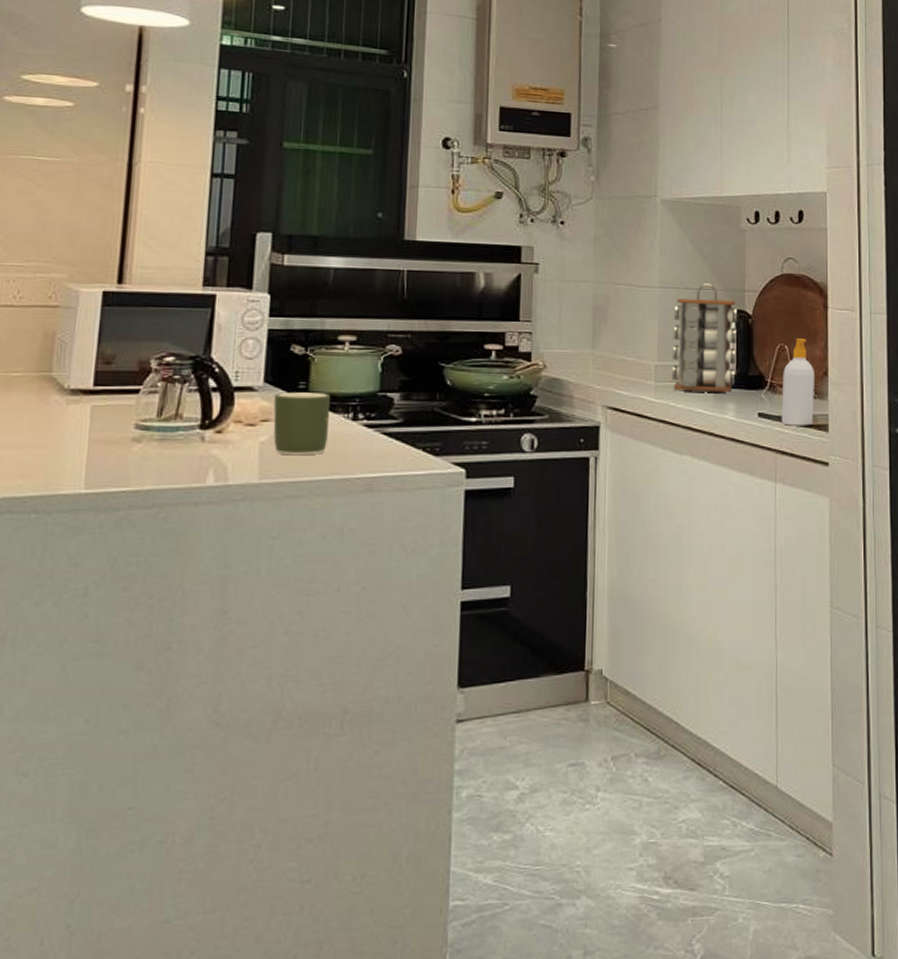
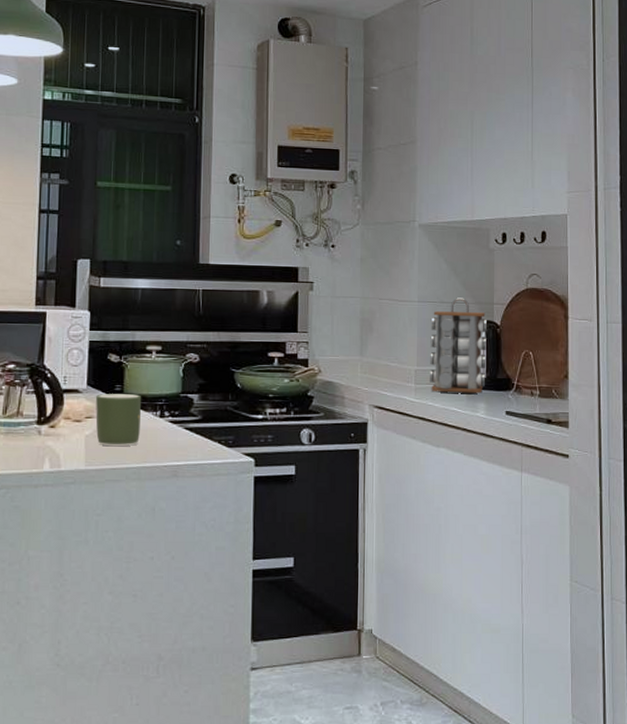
soap bottle: present [781,338,814,426] -> none [526,346,556,423]

